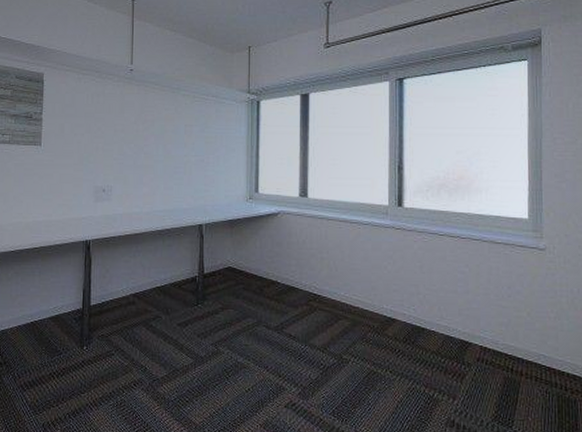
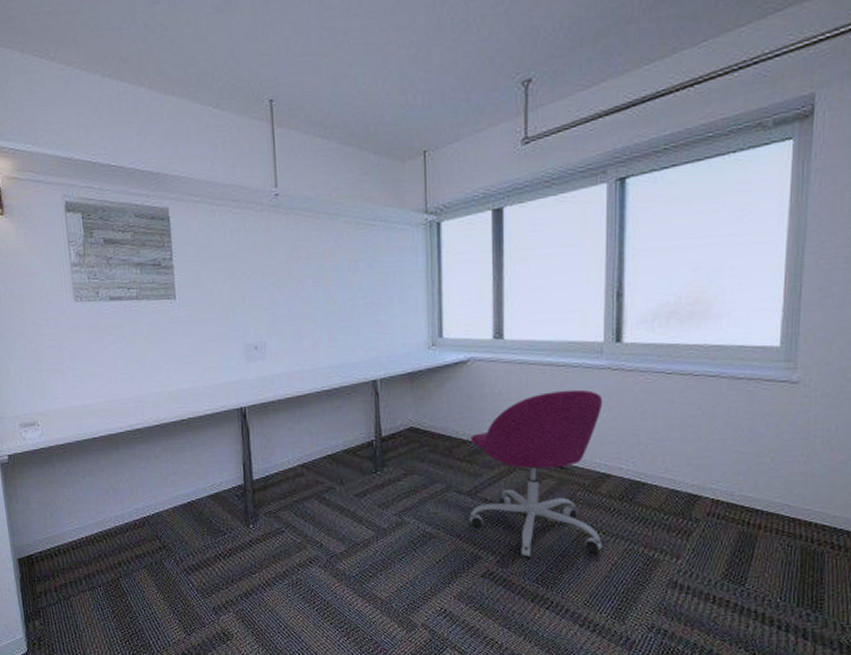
office chair: none [276,243,390,392] -> present [469,389,603,558]

